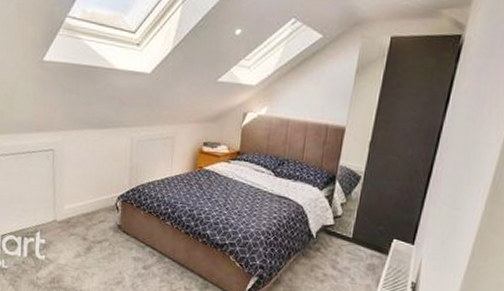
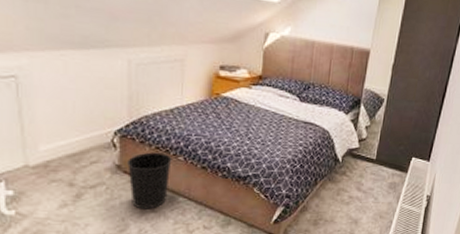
wastebasket: none [126,215,161,266] -> present [127,152,172,209]

